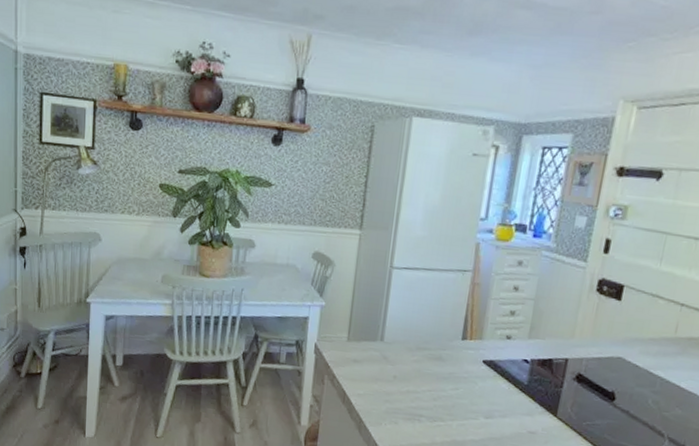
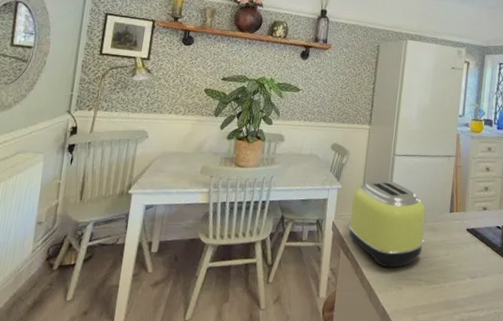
toaster: none [333,297,431,400] -> present [348,179,426,268]

